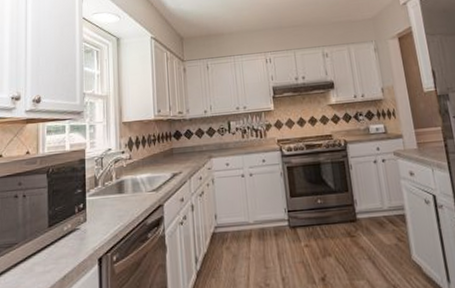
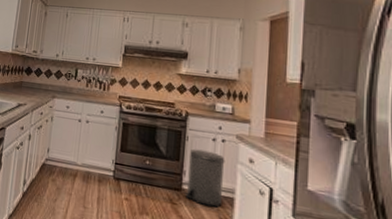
trash can: none [356,174,395,231] -> present [184,148,225,208]

